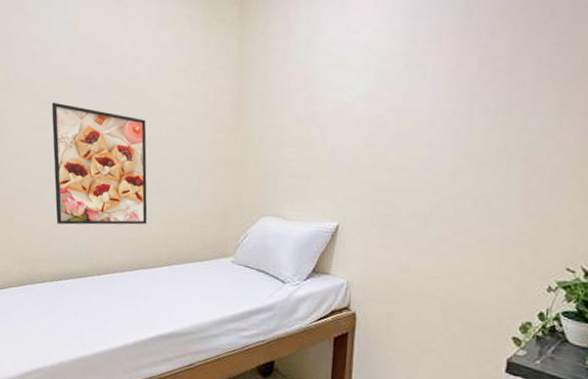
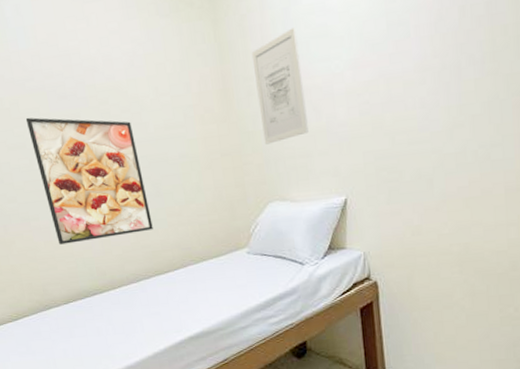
wall art: none [267,55,317,161] -> present [251,27,309,145]

